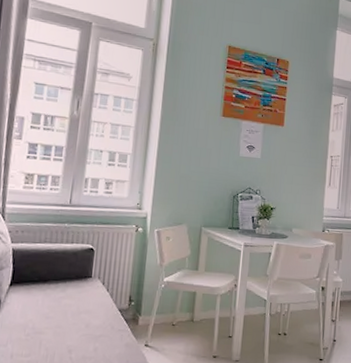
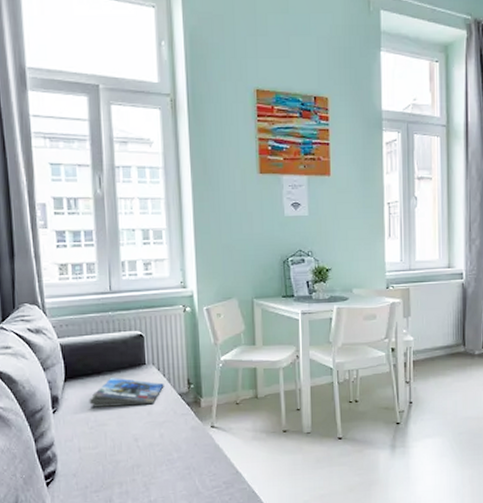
magazine: none [30,287,106,318] -> present [89,378,164,407]

